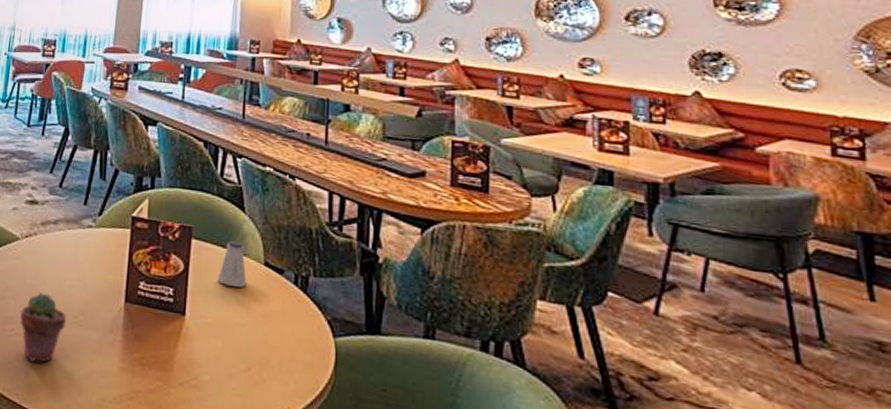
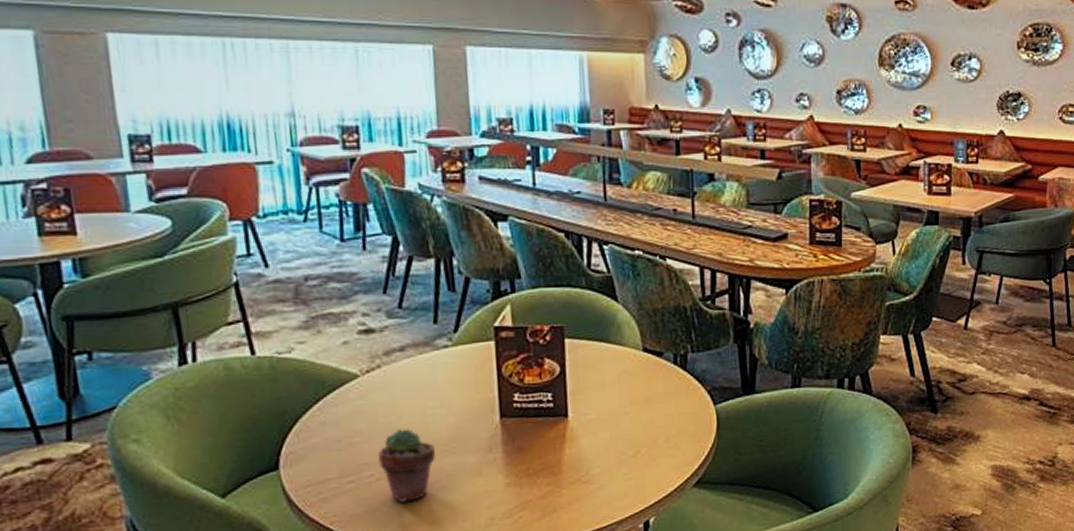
saltshaker: present [217,241,247,288] -> none [597,333,627,379]

